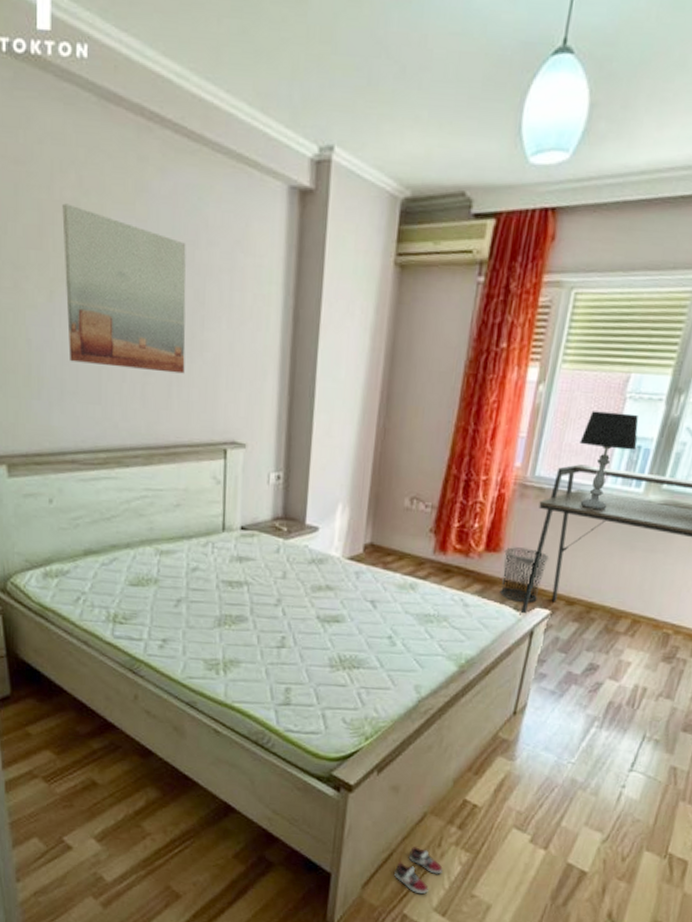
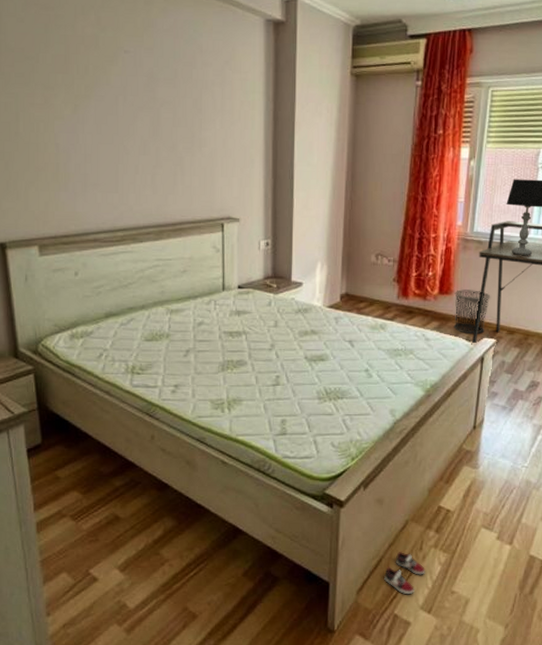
wall art: present [62,203,186,374] -> none [84,38,187,165]

